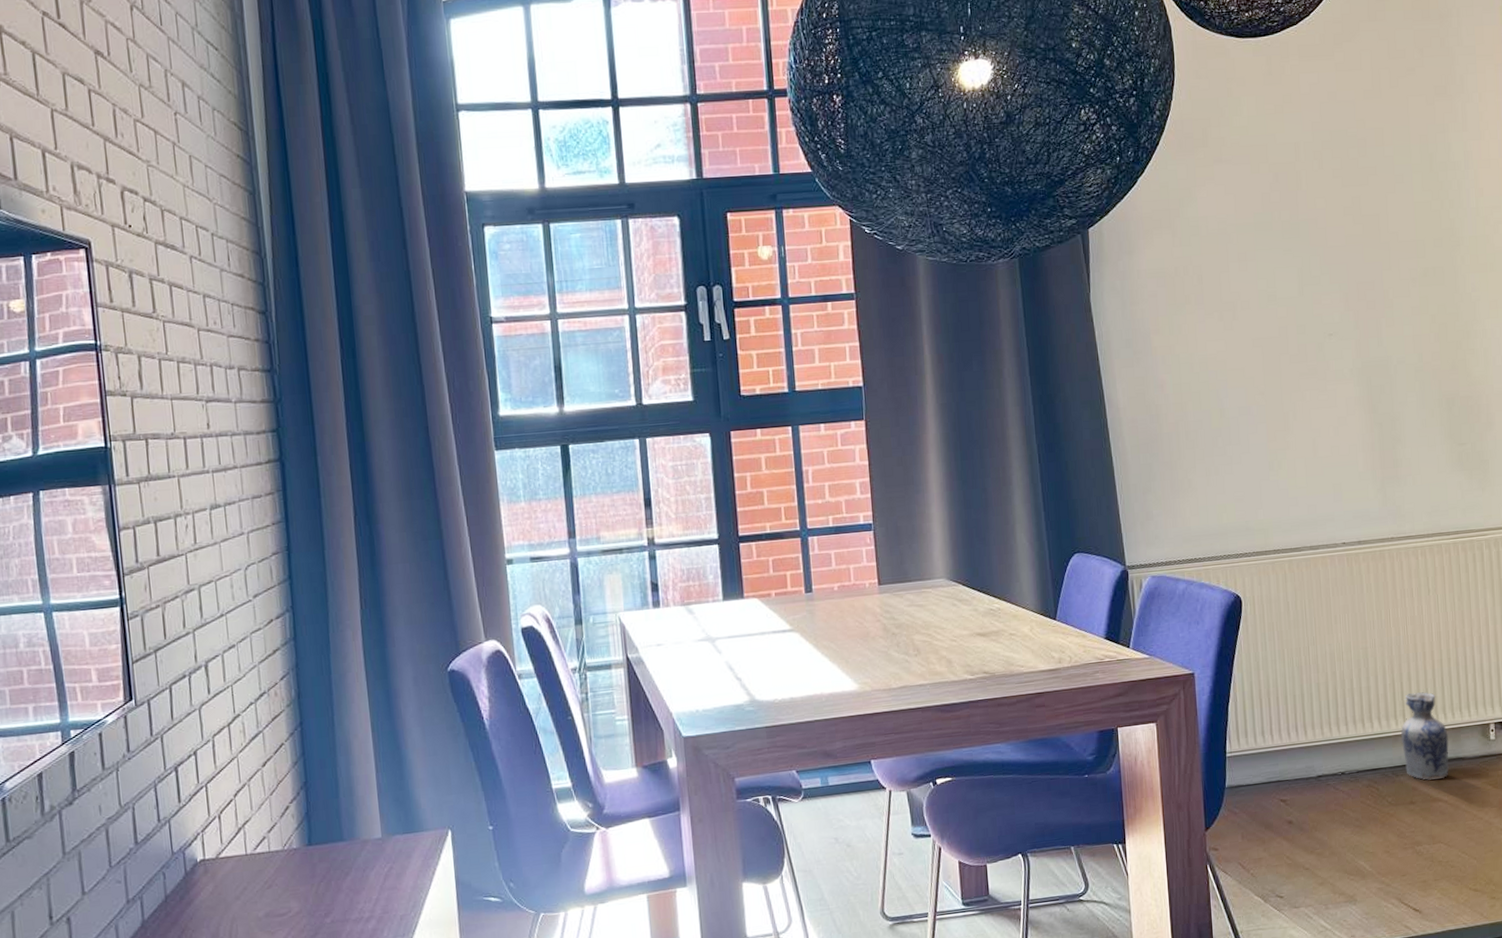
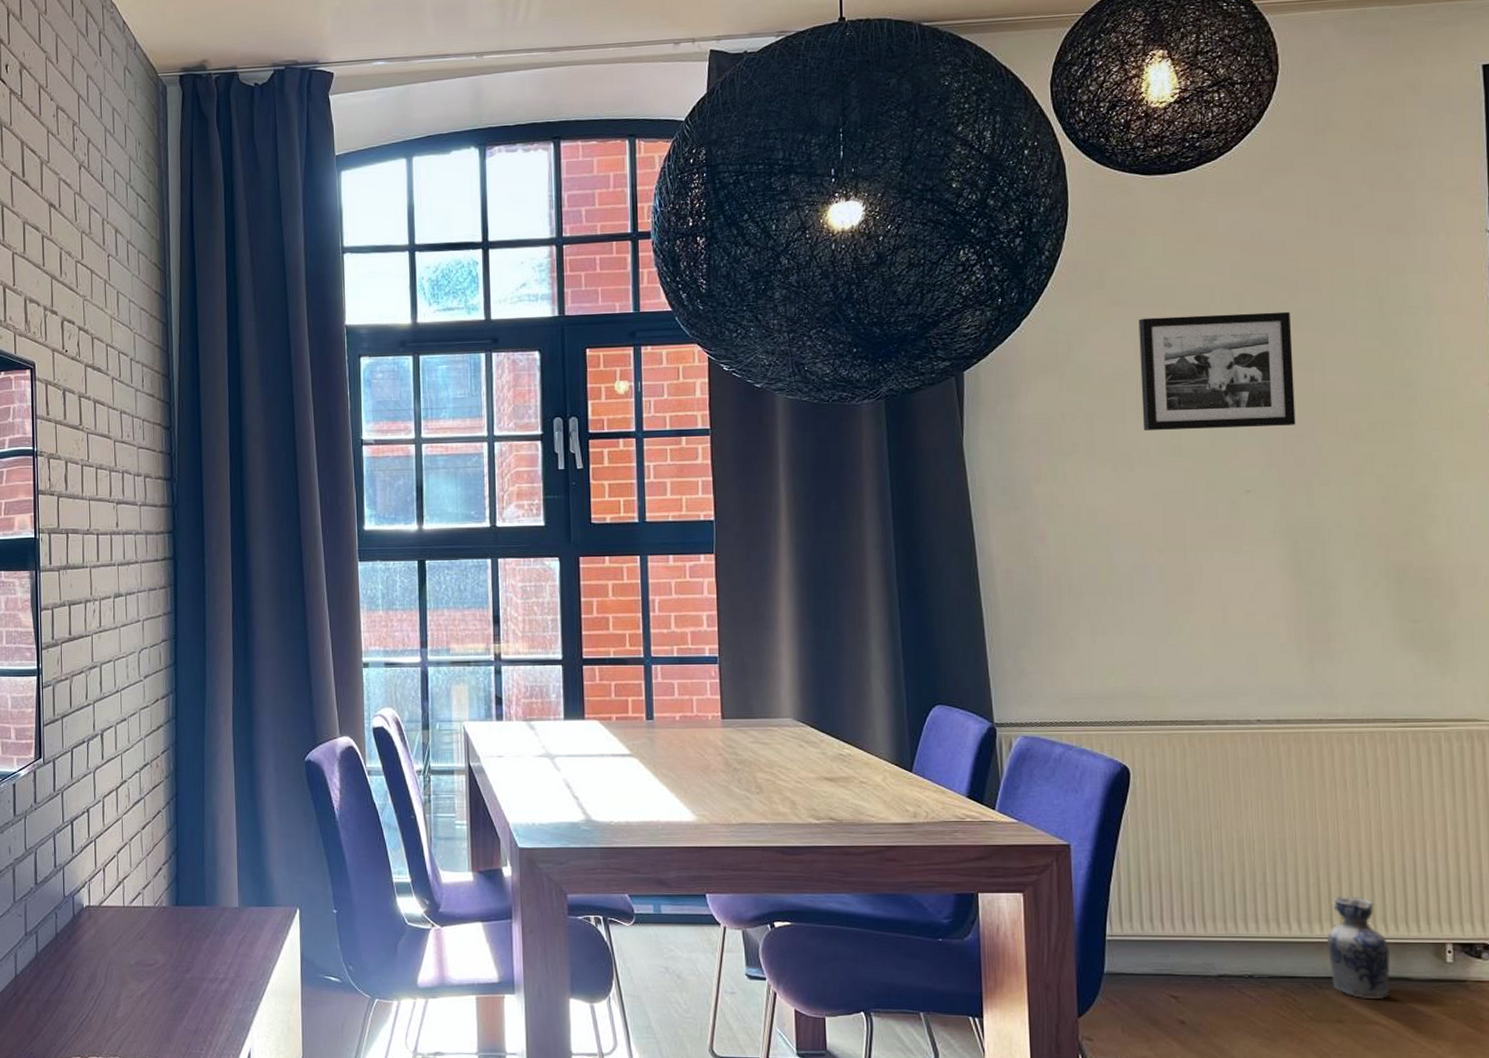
picture frame: none [1237,167,1367,281] -> present [1138,311,1296,430]

